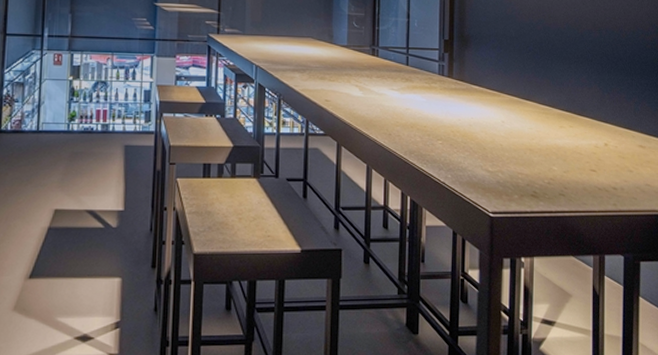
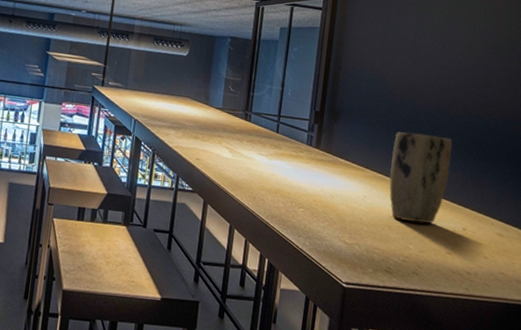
plant pot: none [525,52,586,143] -> present [389,132,453,224]

